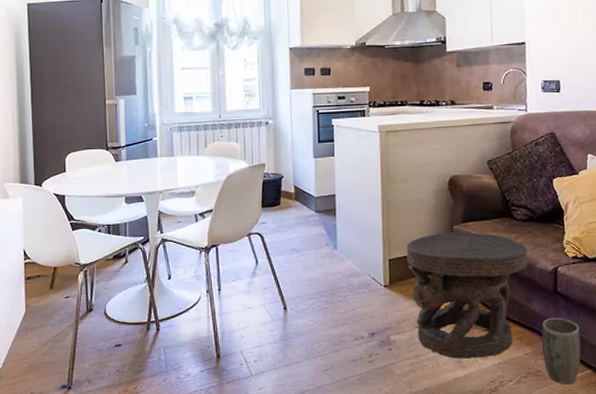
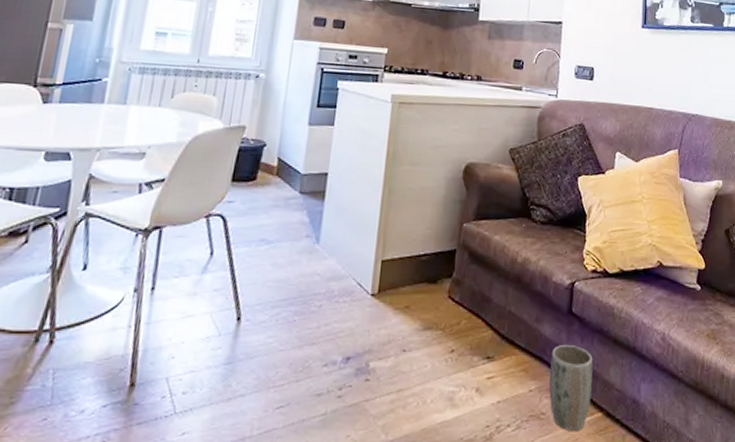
carved stool: present [406,232,528,359] -> none [403,231,544,395]

